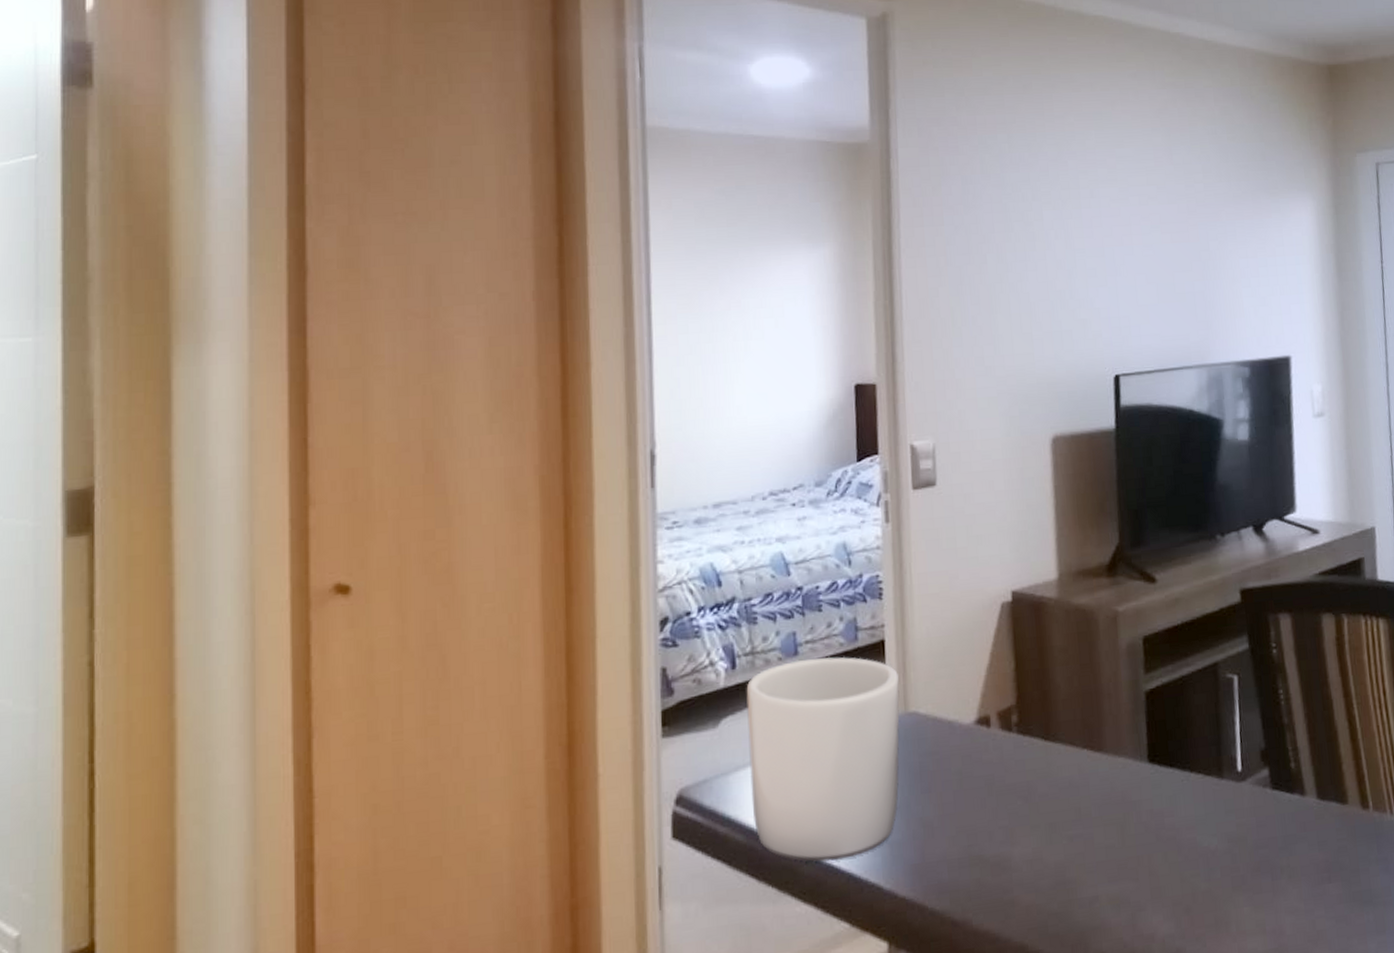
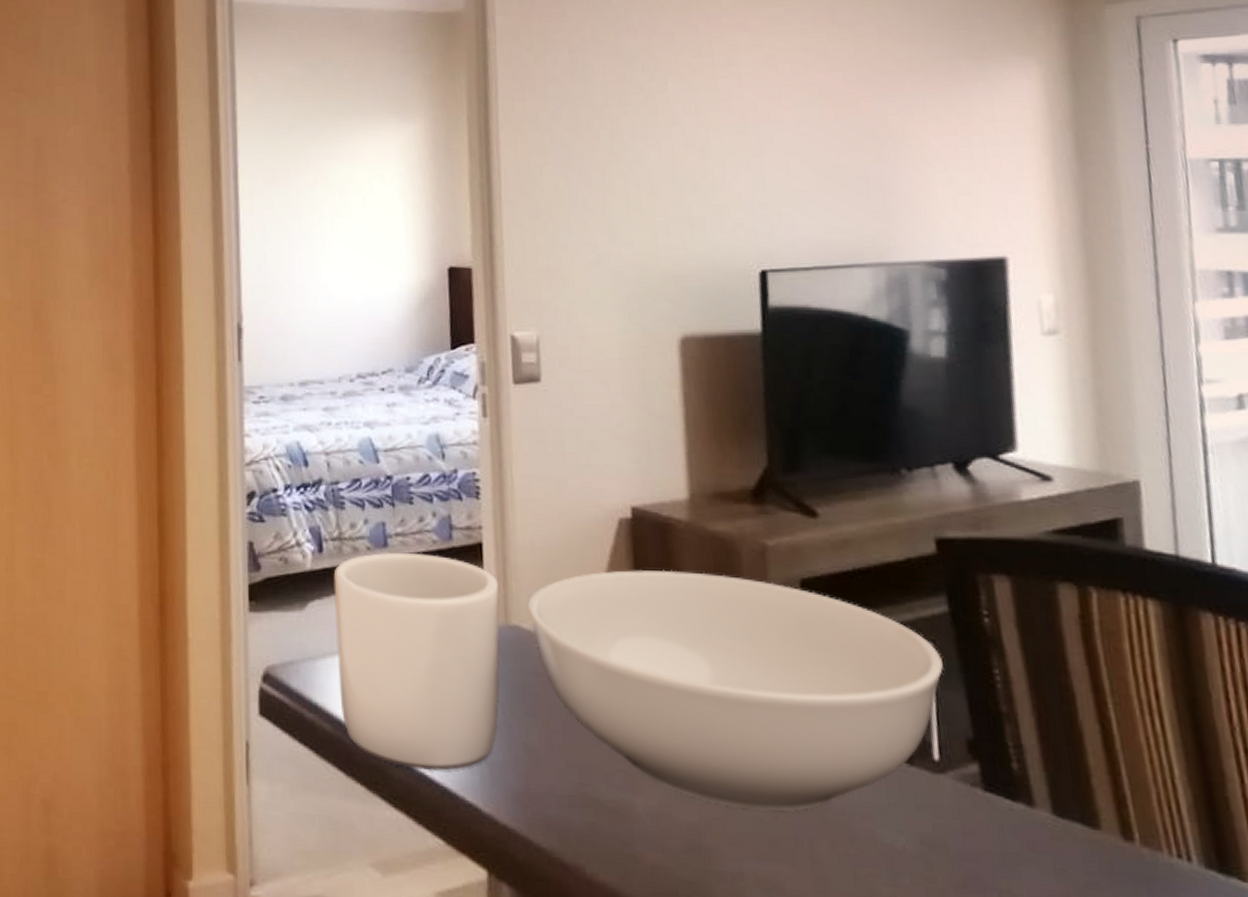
bowl: none [923,641,1245,841] -> present [527,569,943,812]

